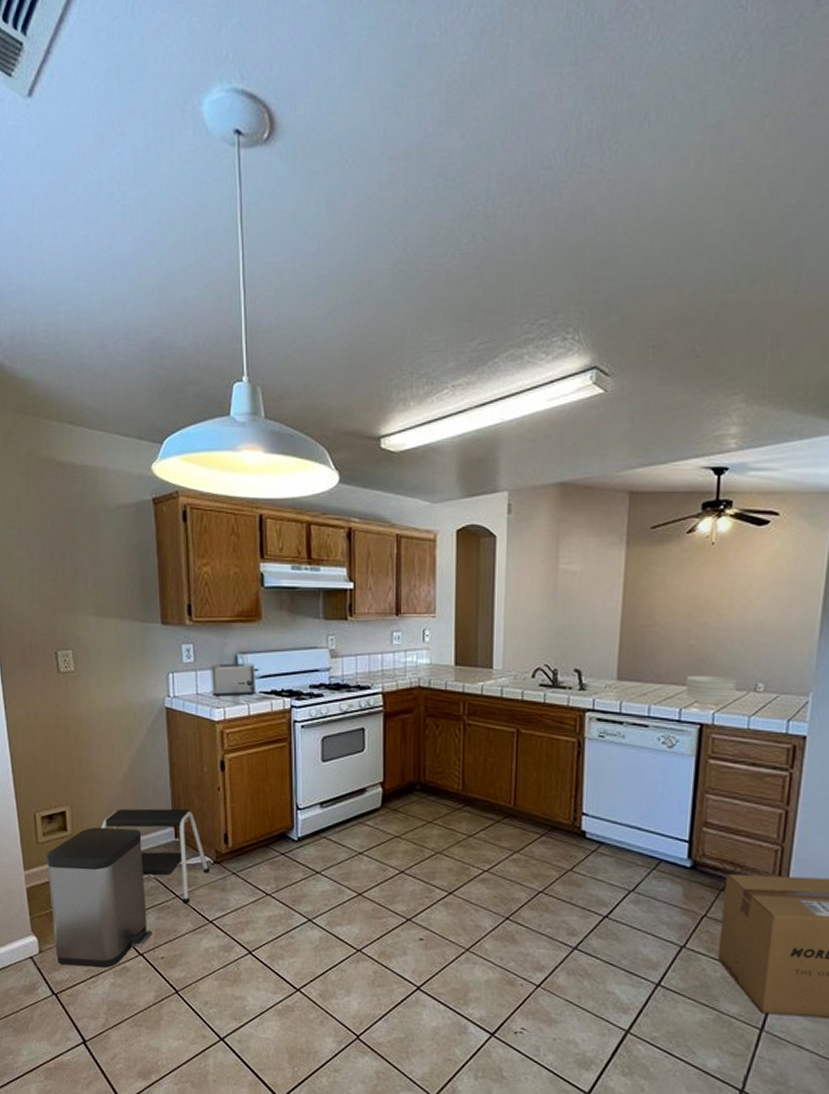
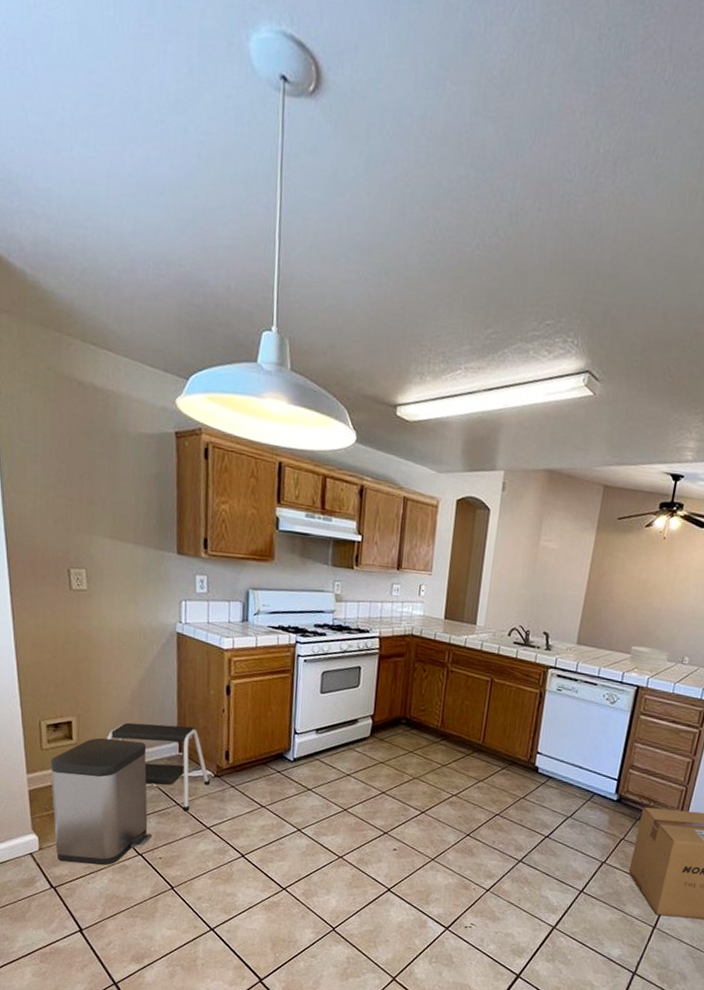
toaster: present [210,663,258,697] -> none [221,596,268,629]

